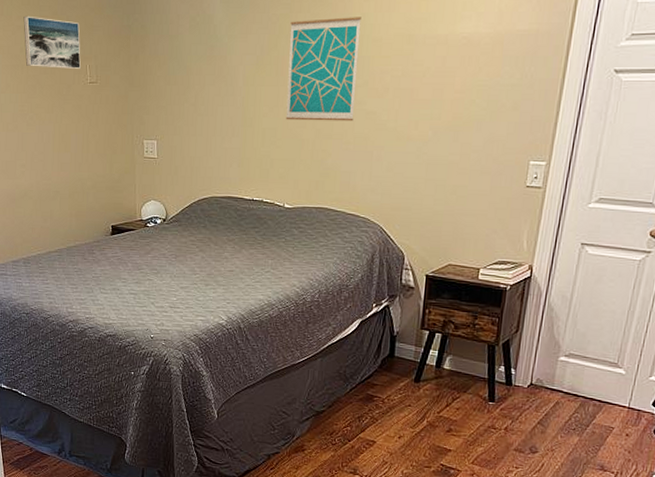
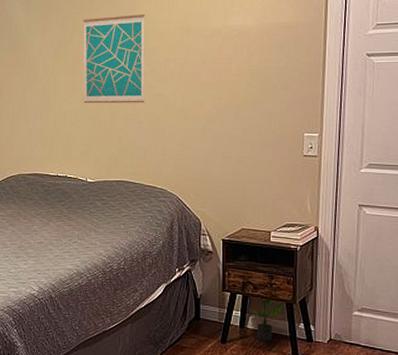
potted plant: none [447,336,486,384] -> present [249,296,284,342]

